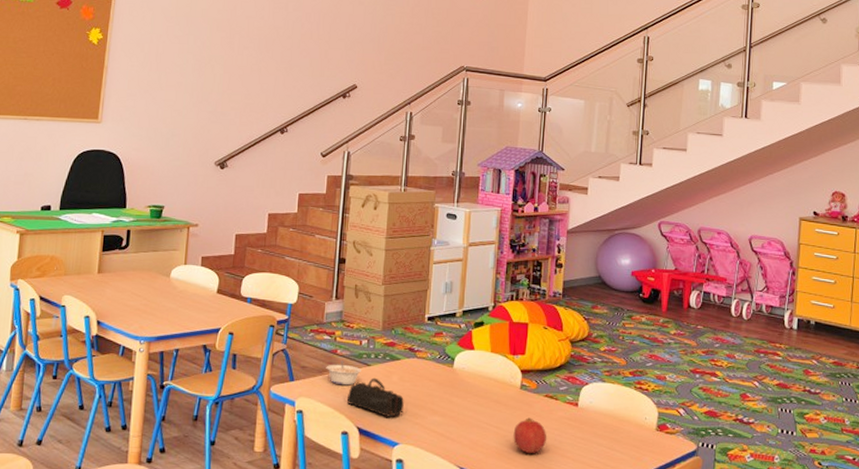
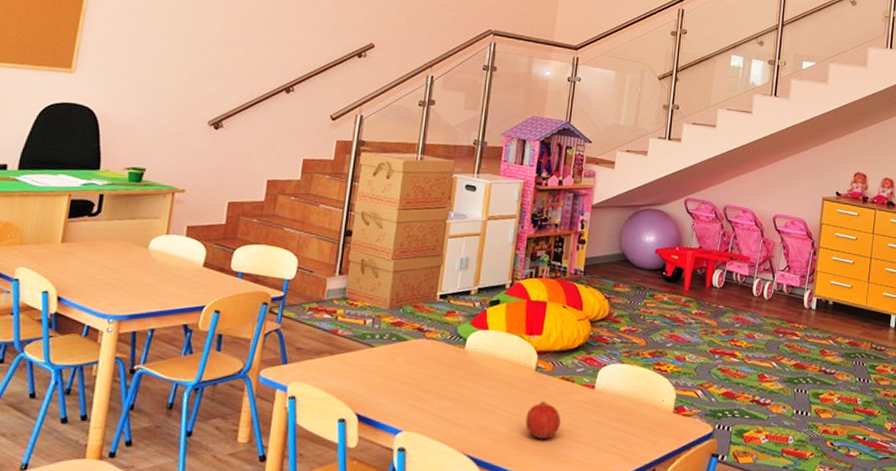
legume: present [326,360,361,386] -> none [324,341,364,369]
pencil case: present [346,377,404,417] -> none [345,360,410,403]

